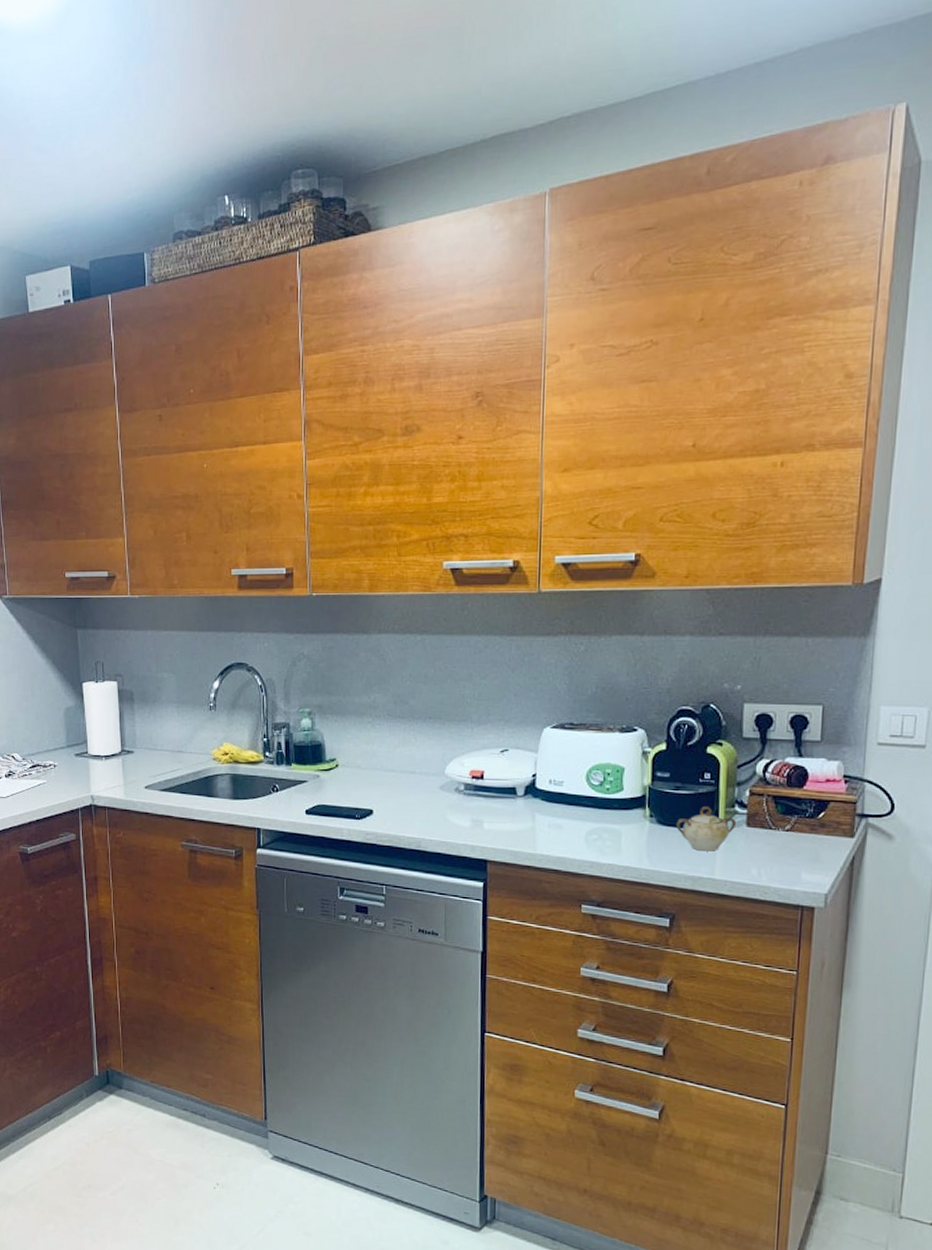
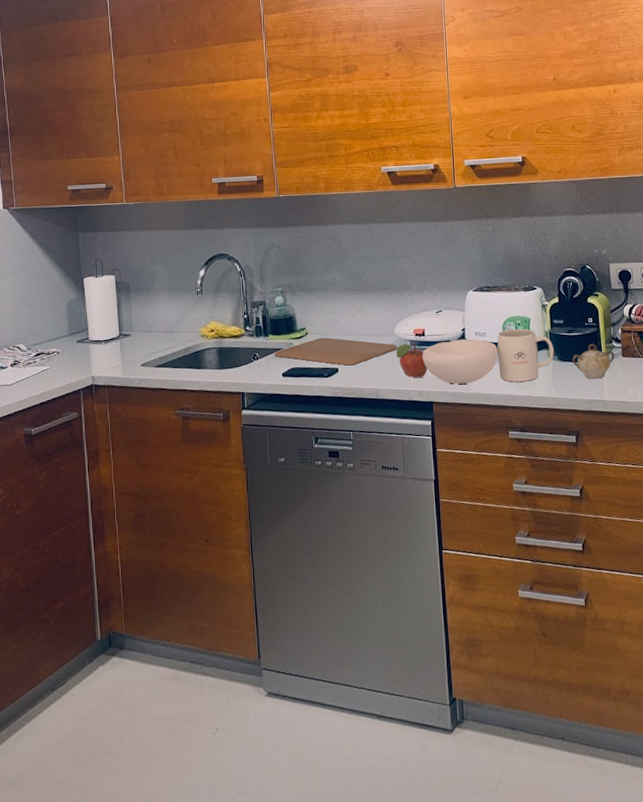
chopping board: none [297,771,447,808] -> present [274,337,397,366]
fruit: none [446,786,484,829] -> present [396,342,427,378]
bowl: none [478,787,577,842] -> present [422,338,498,384]
mug: none [576,779,654,846] -> present [497,328,555,382]

